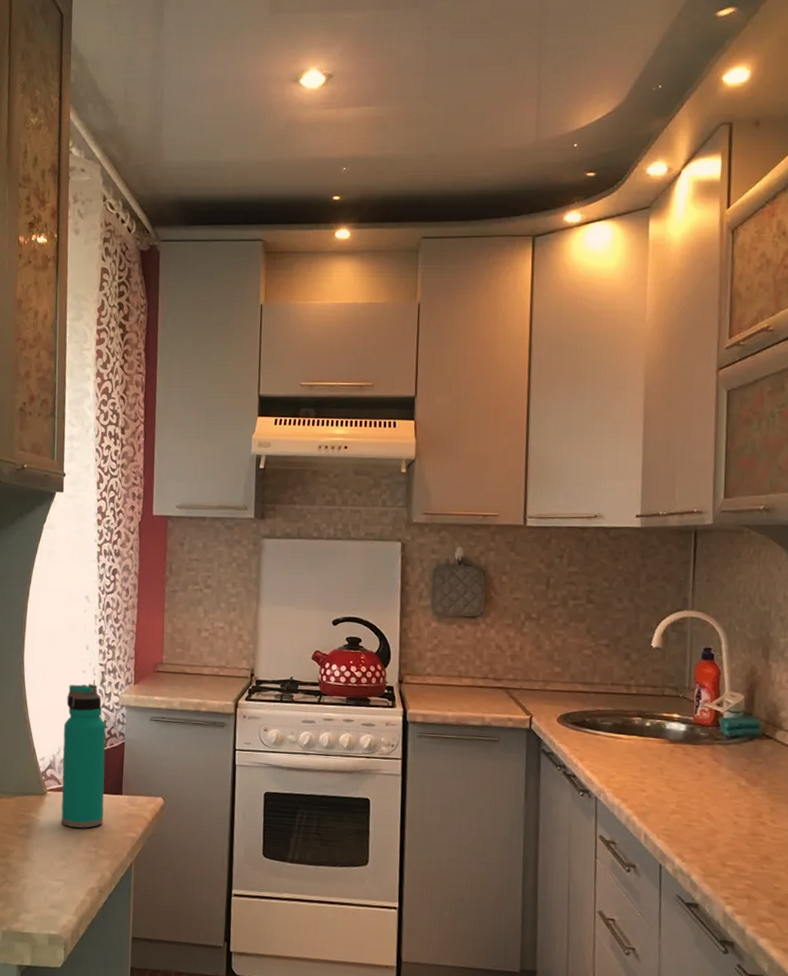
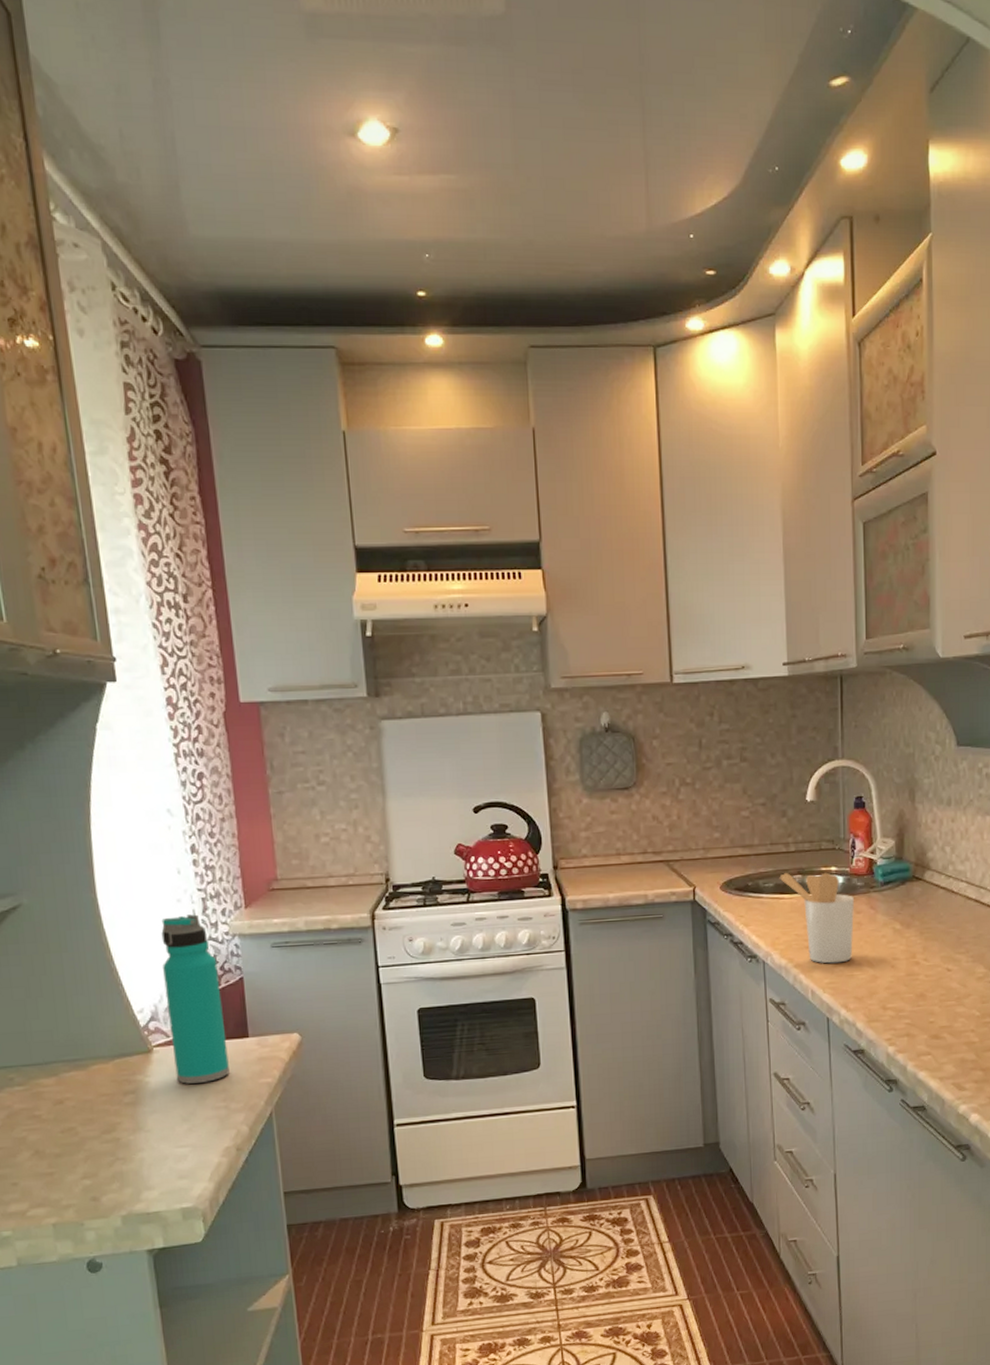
utensil holder: none [618,714,696,811] -> present [779,872,854,964]

